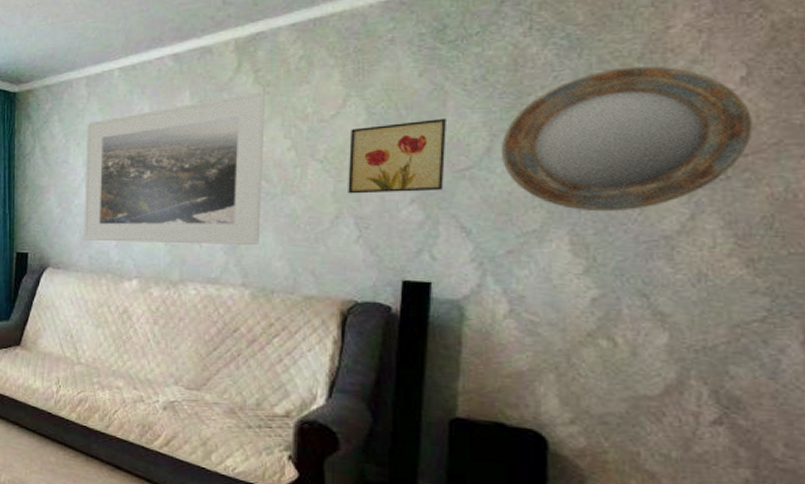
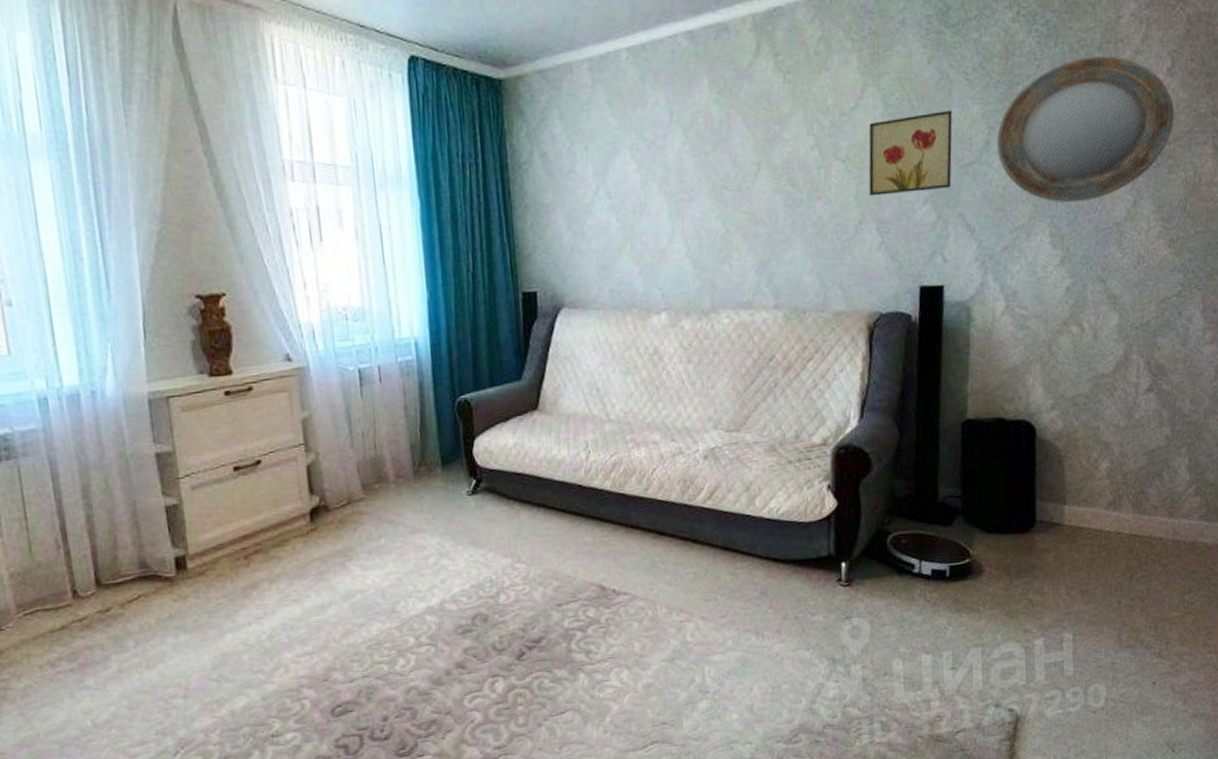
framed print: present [84,91,266,245] -> none [594,79,789,270]

